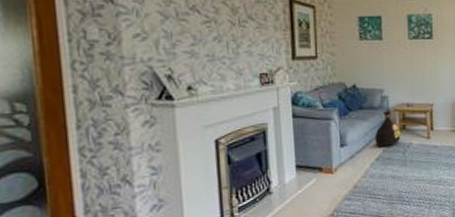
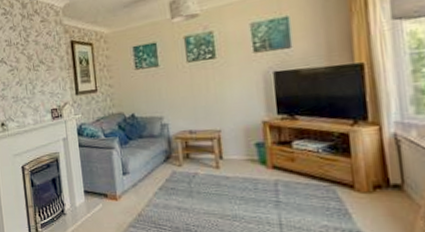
bag: present [375,111,401,147] -> none [156,139,185,176]

